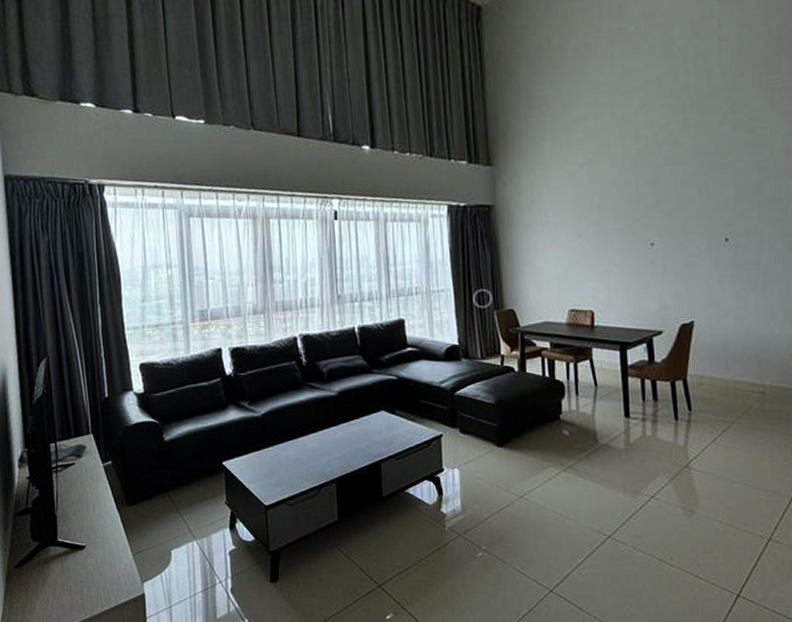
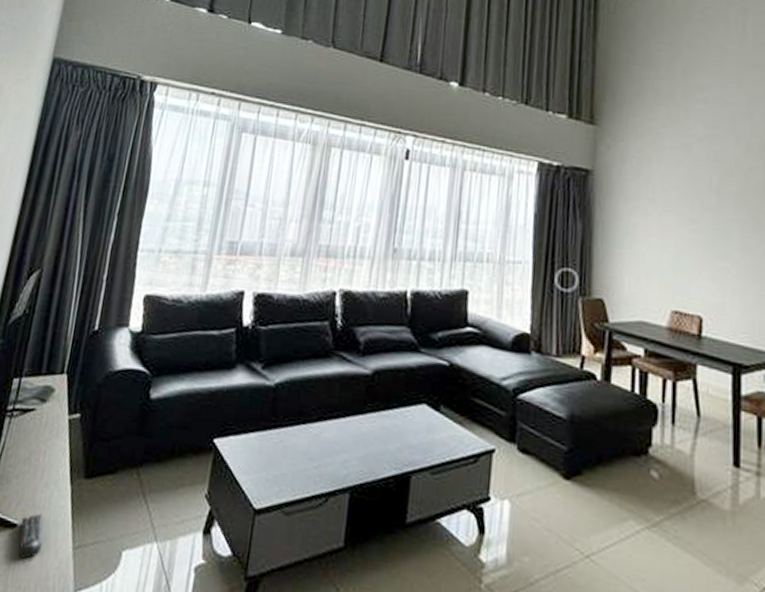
remote control: none [88,536,109,568] -> present [18,513,43,559]

